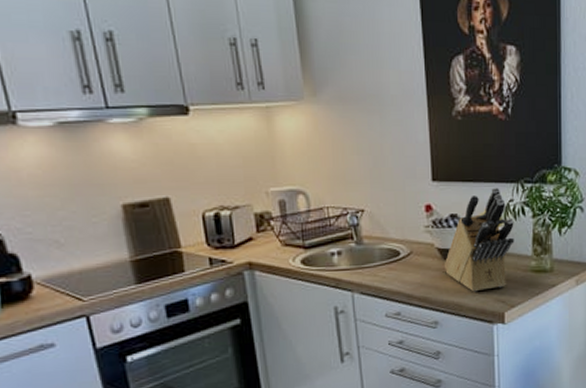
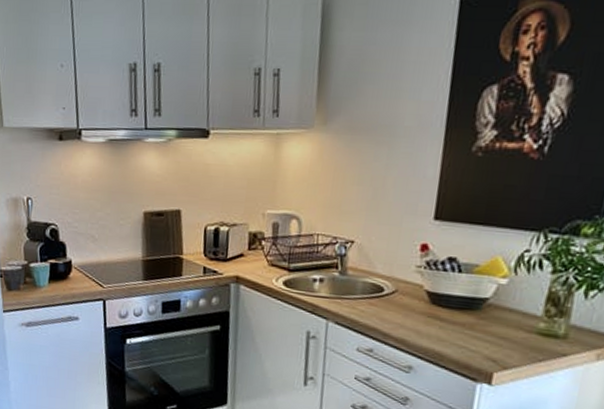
knife block: present [444,187,514,292] -> none [430,233,526,345]

